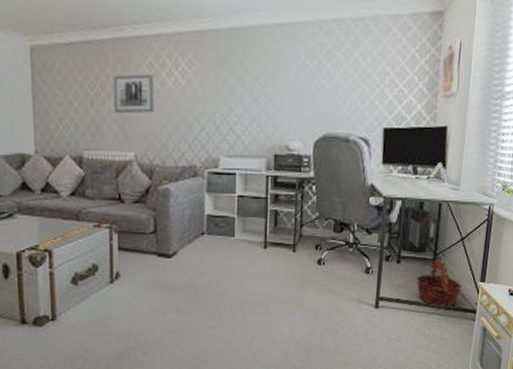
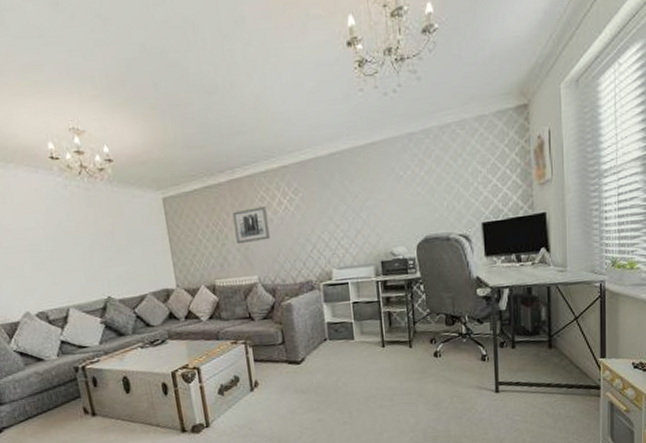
basket: present [416,259,461,308] -> none [533,340,581,386]

